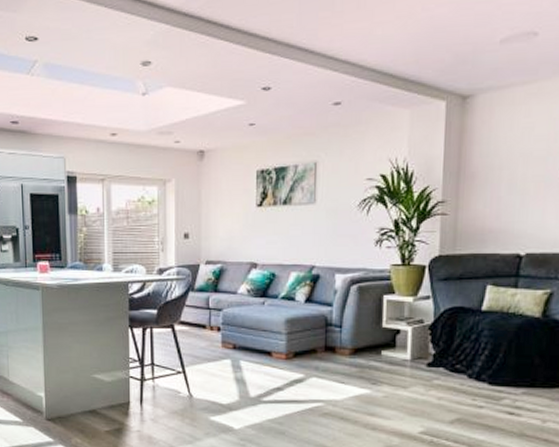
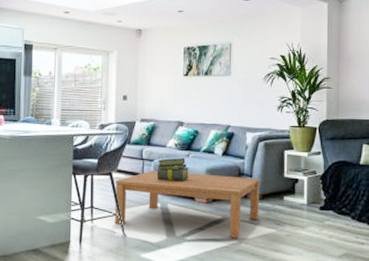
coffee table: none [178,321,352,400] -> present [115,170,260,238]
stack of books: none [226,306,266,334] -> present [157,157,190,181]

